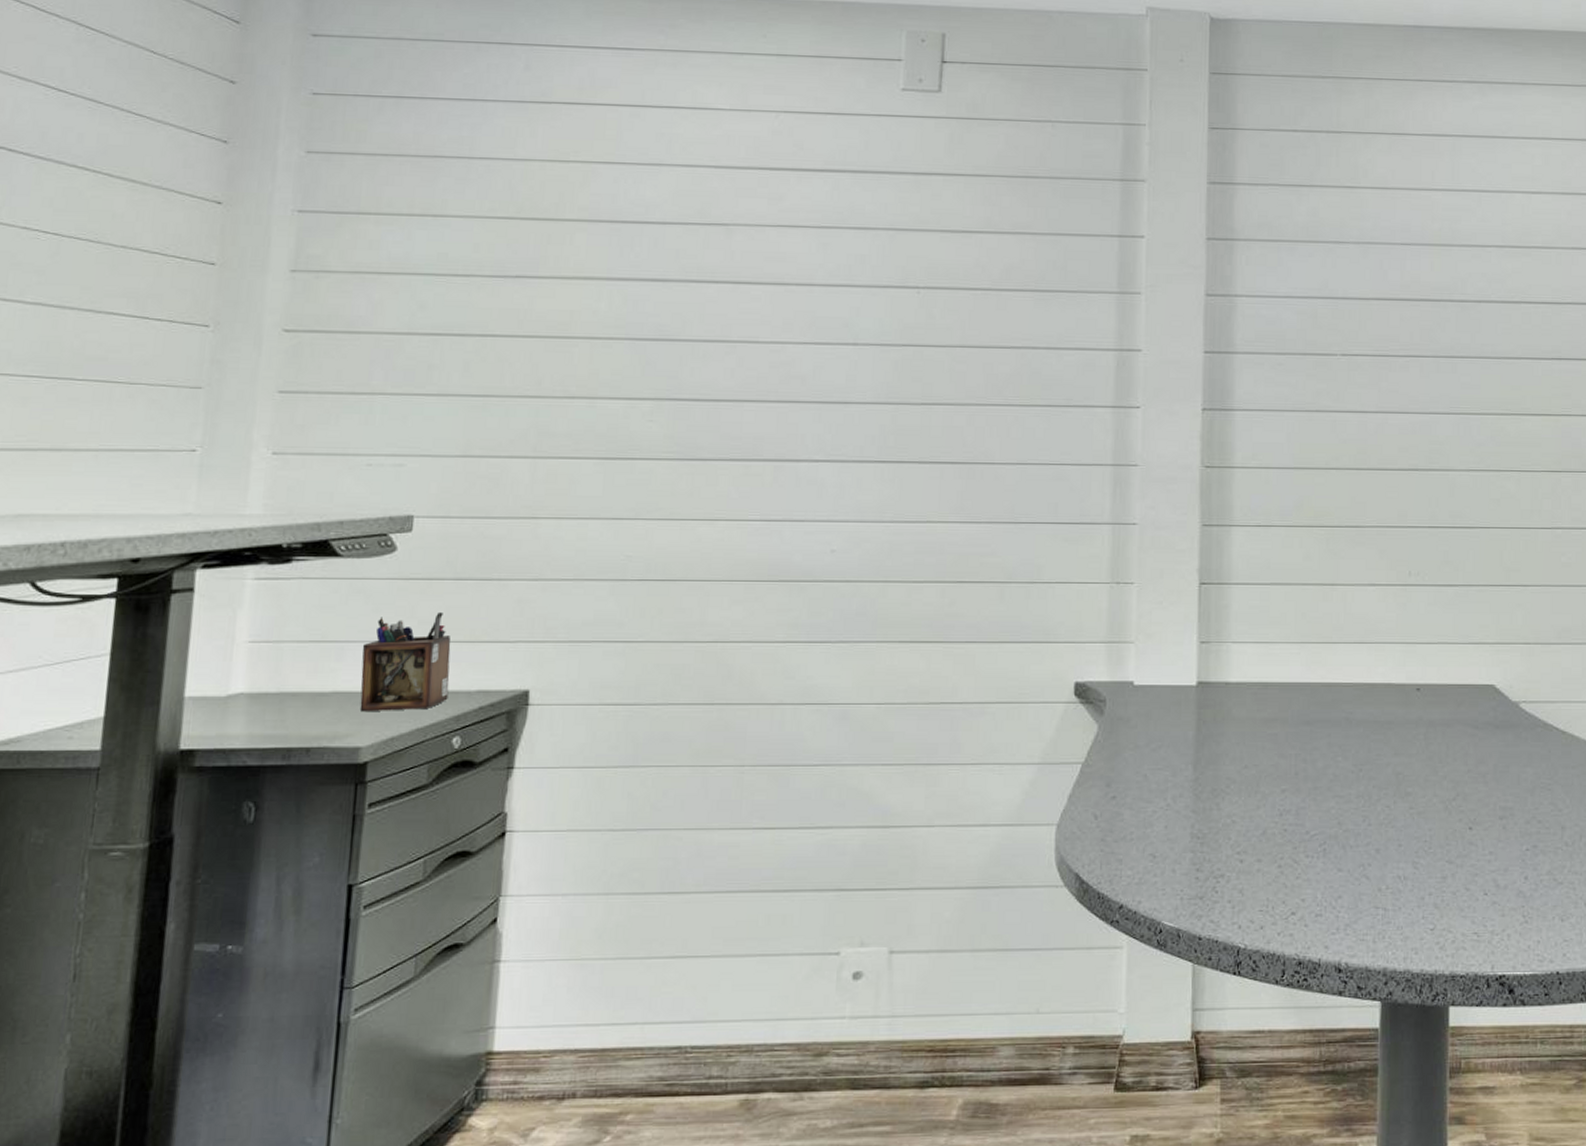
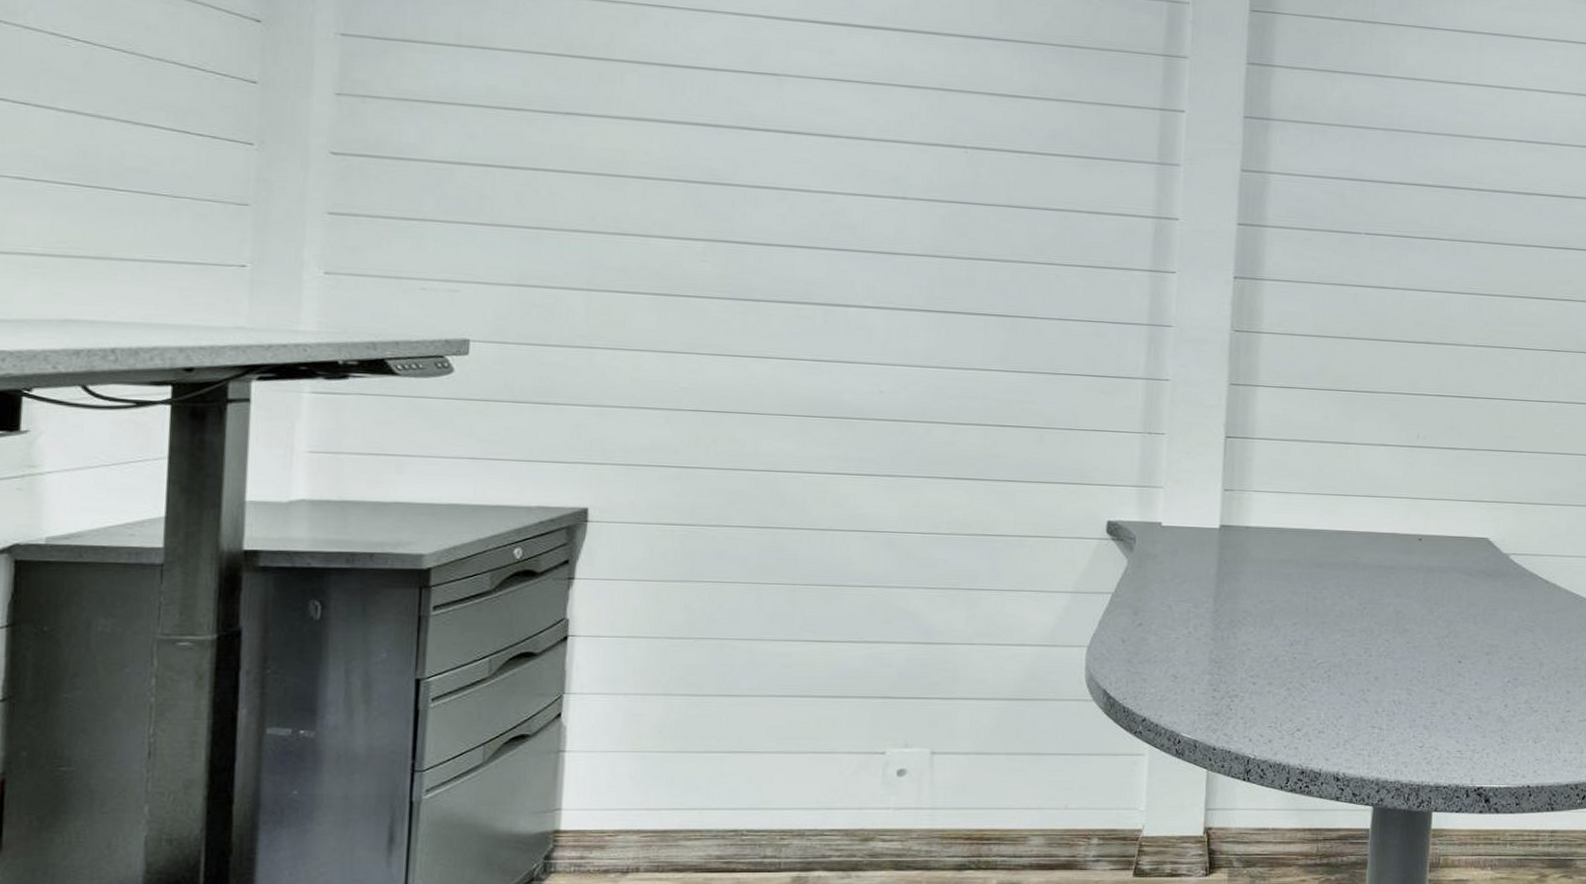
desk organizer: present [359,611,451,713] -> none [421,431,510,522]

